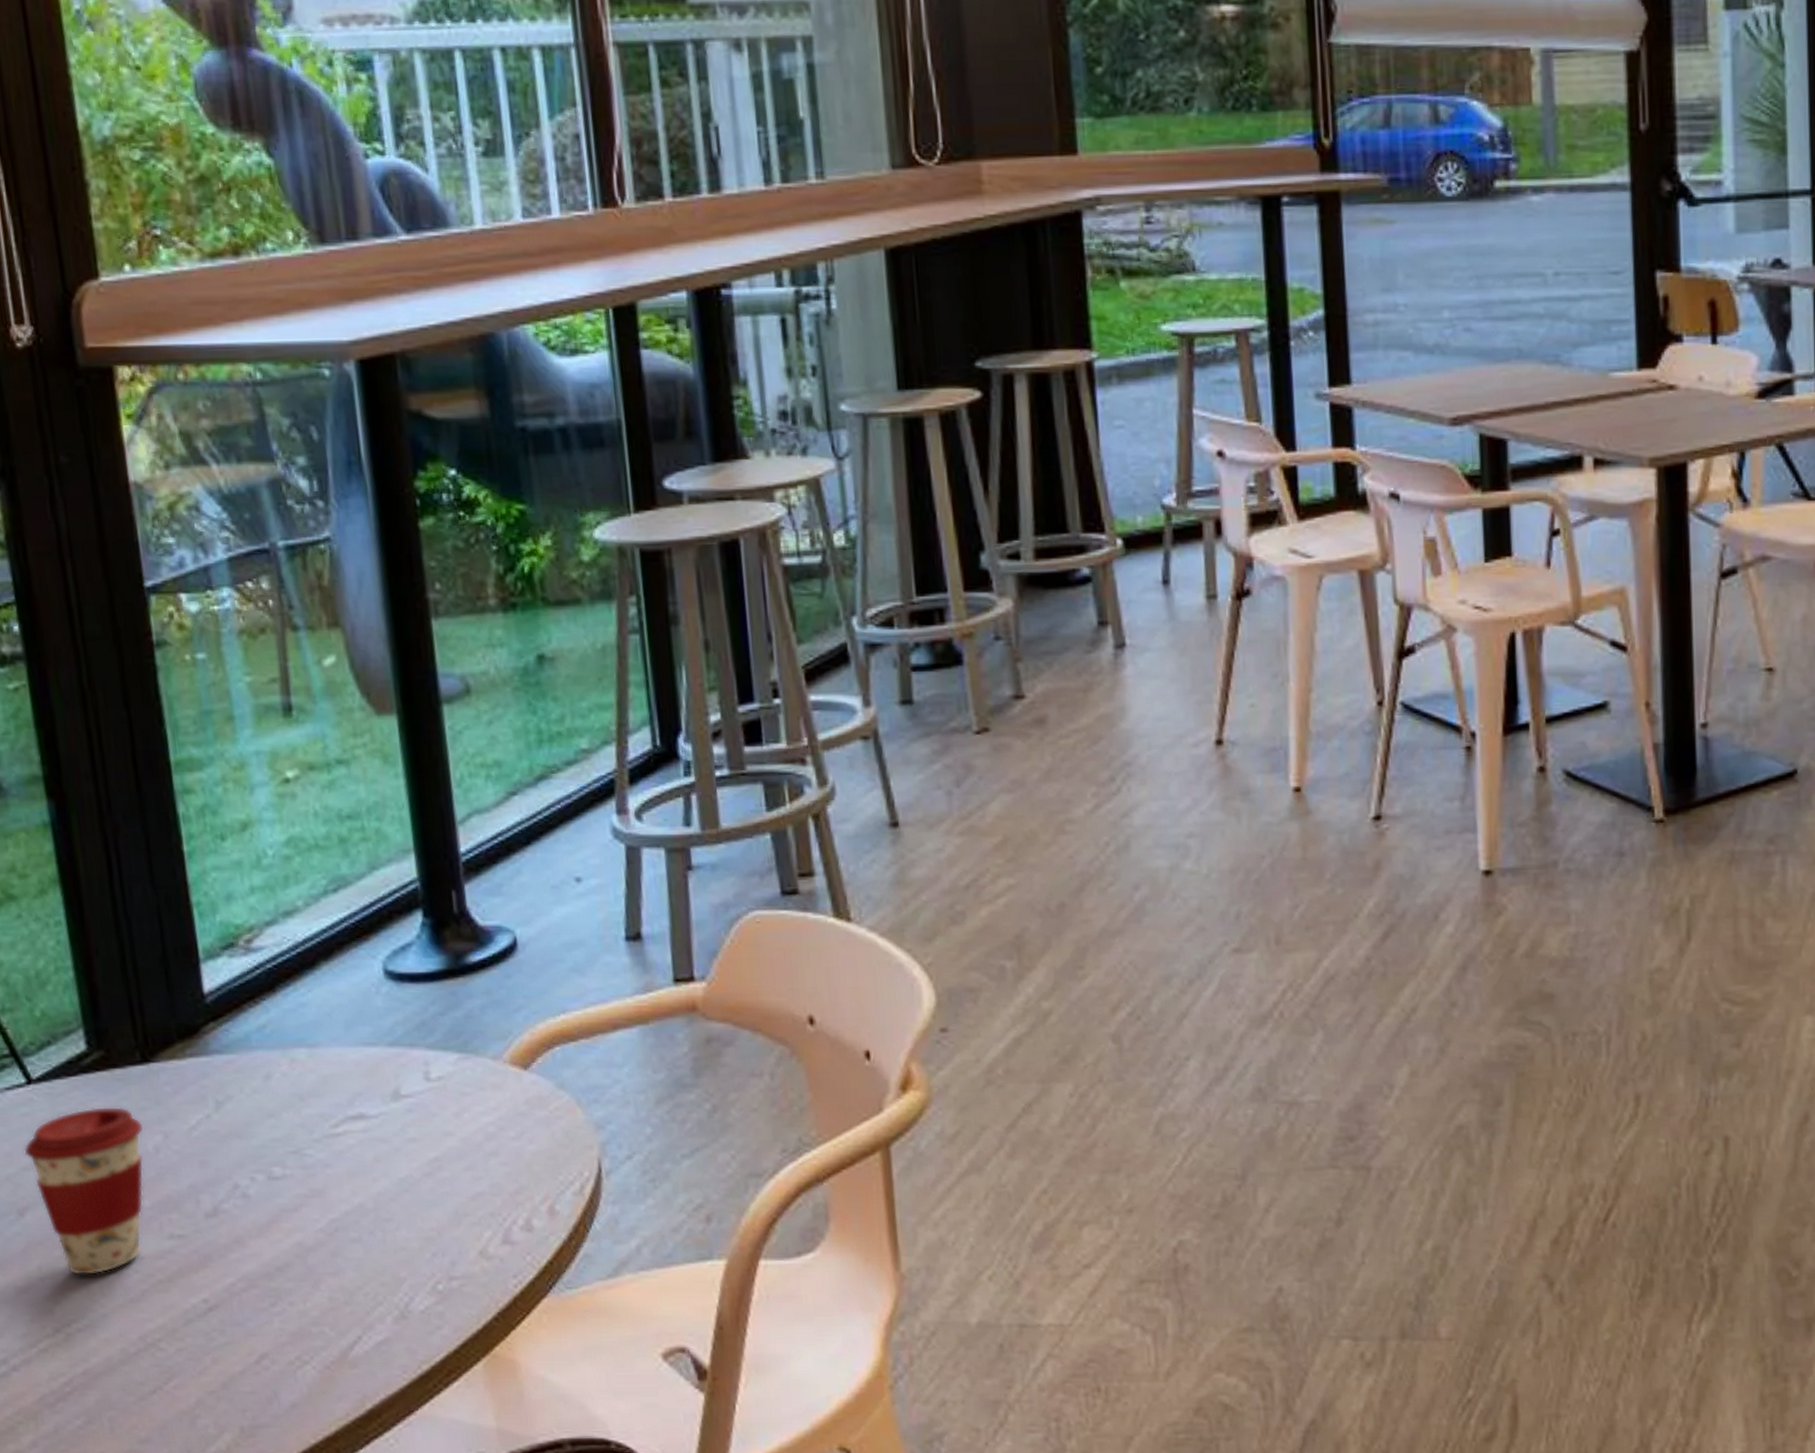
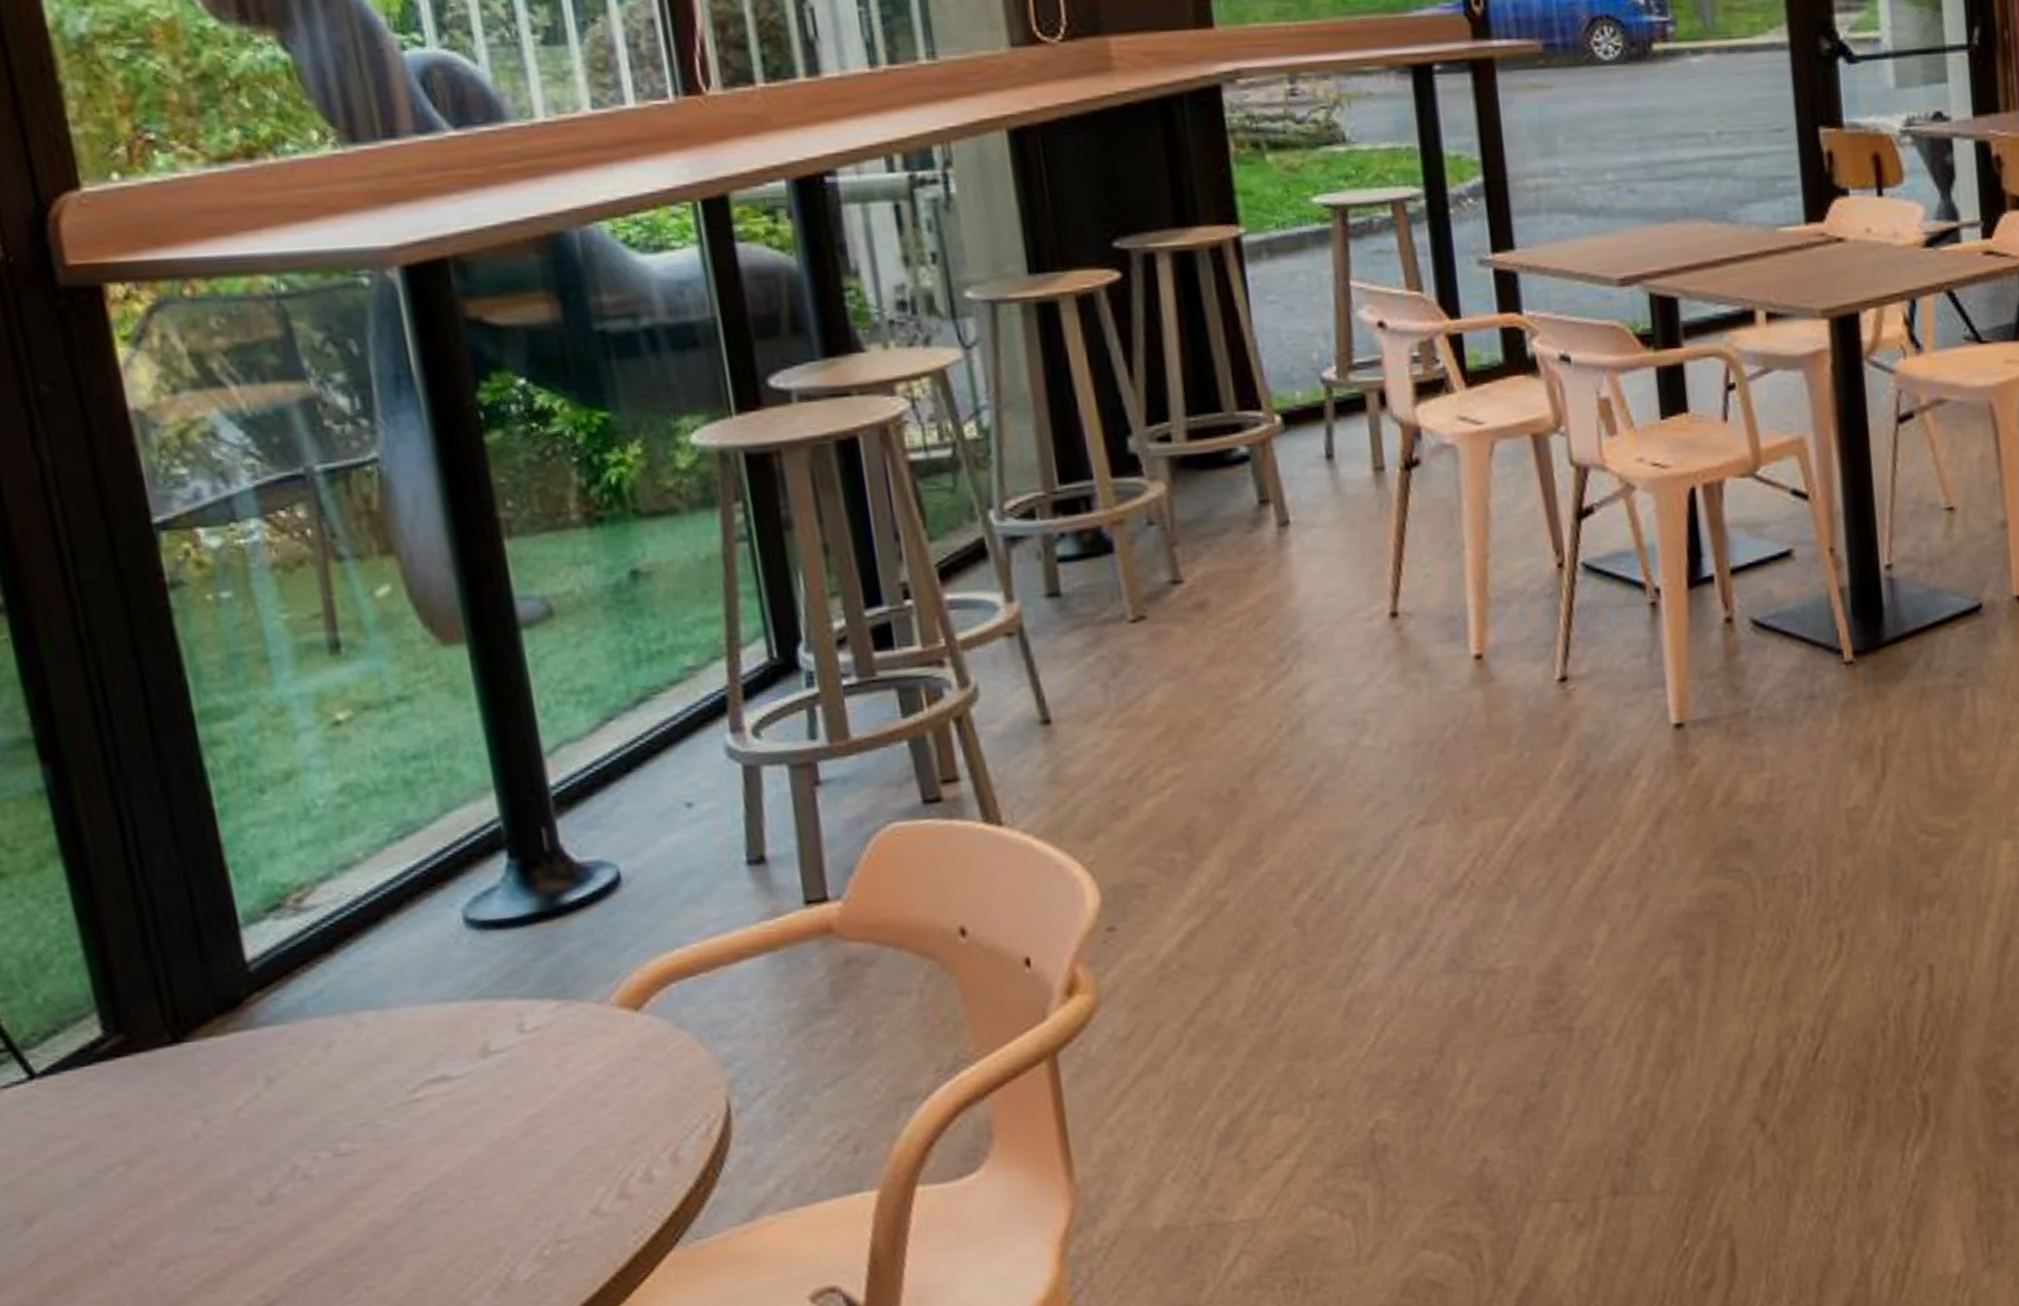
coffee cup: present [23,1106,144,1276] -> none [28,1094,182,1285]

